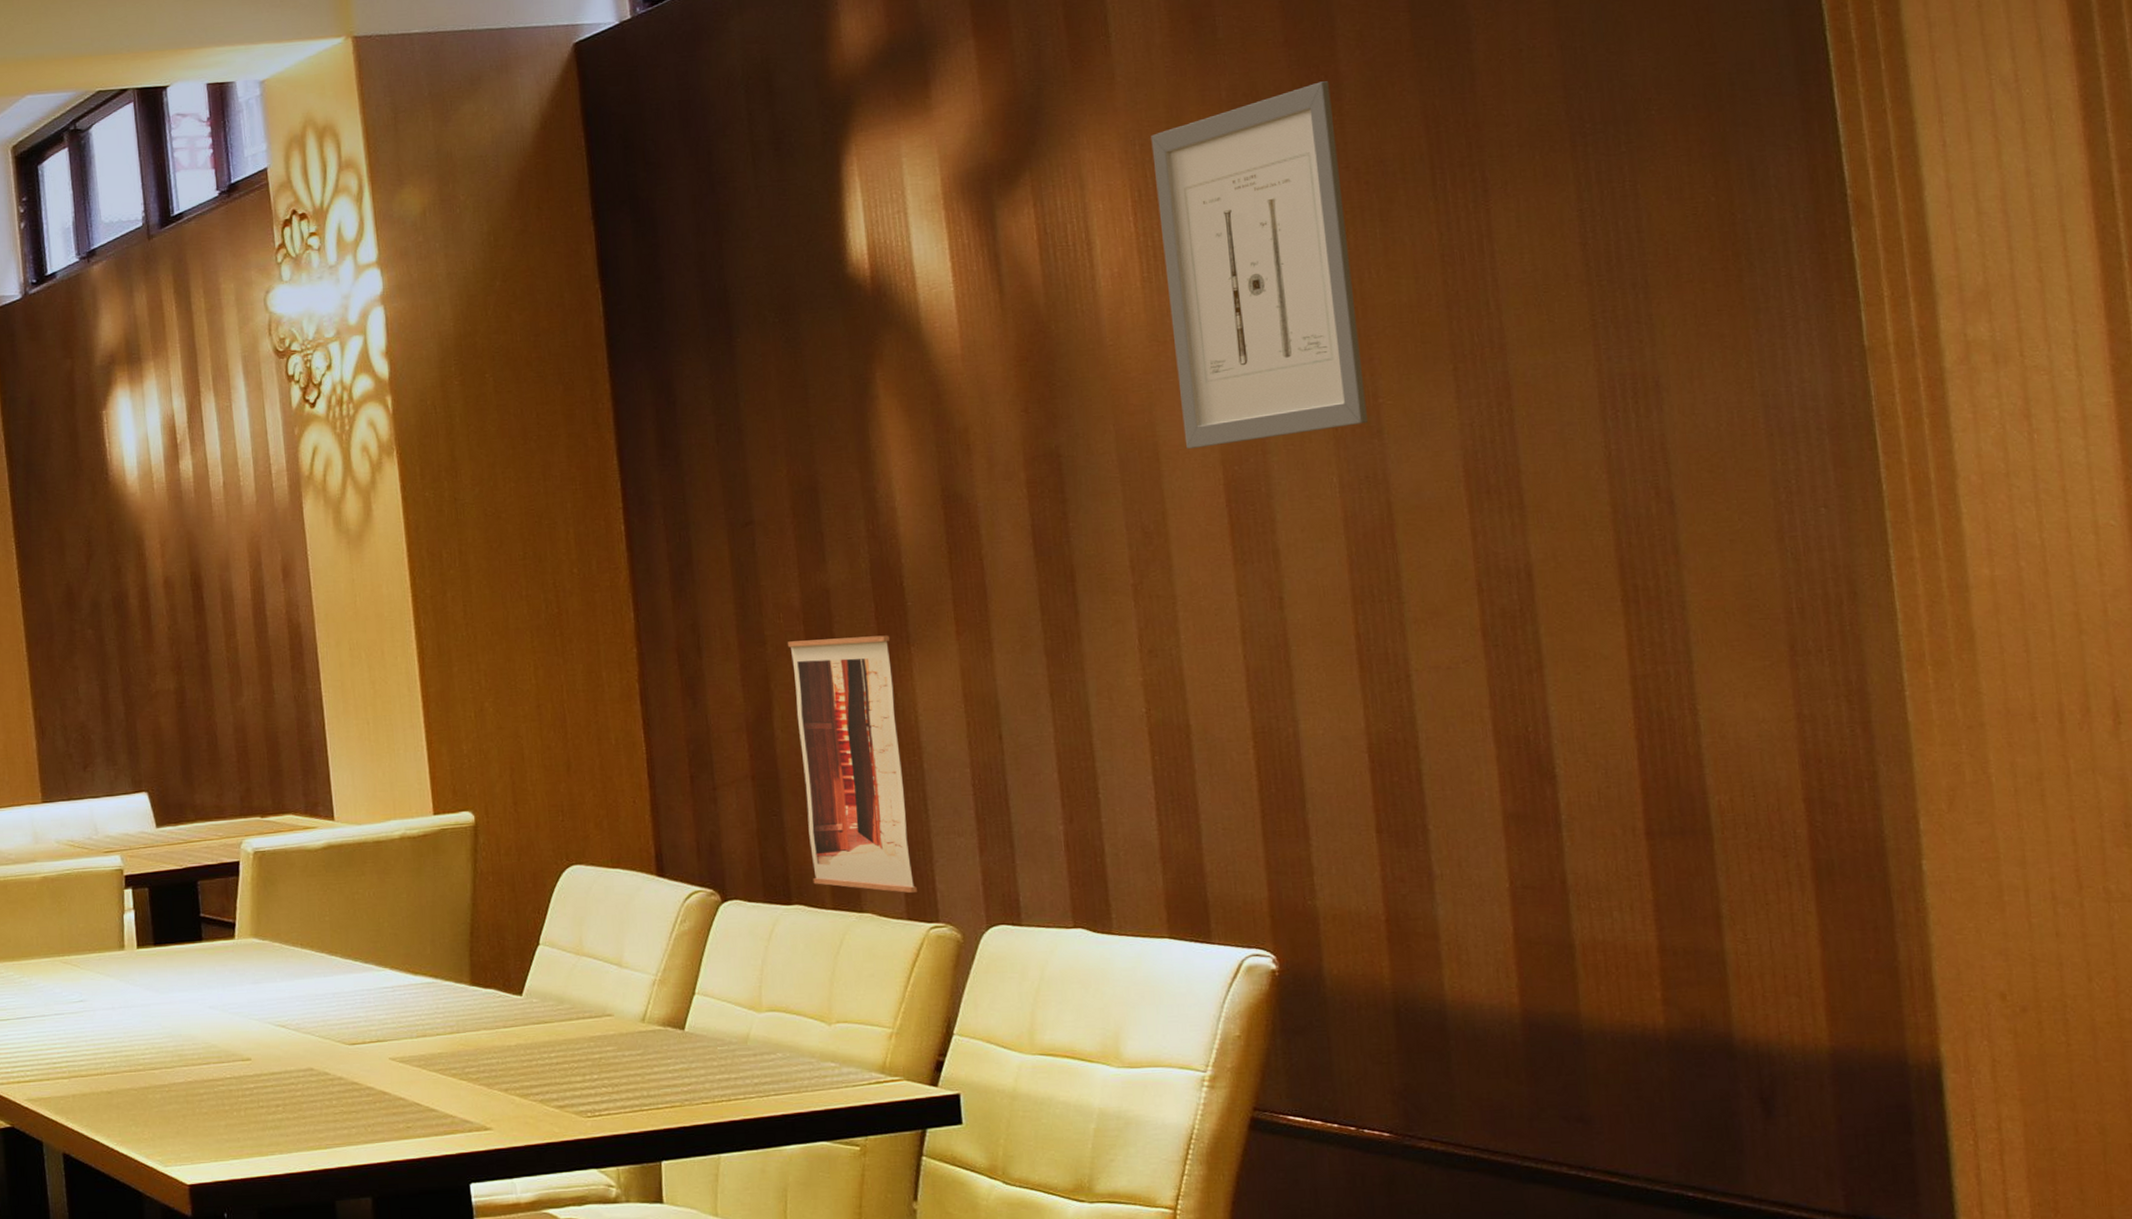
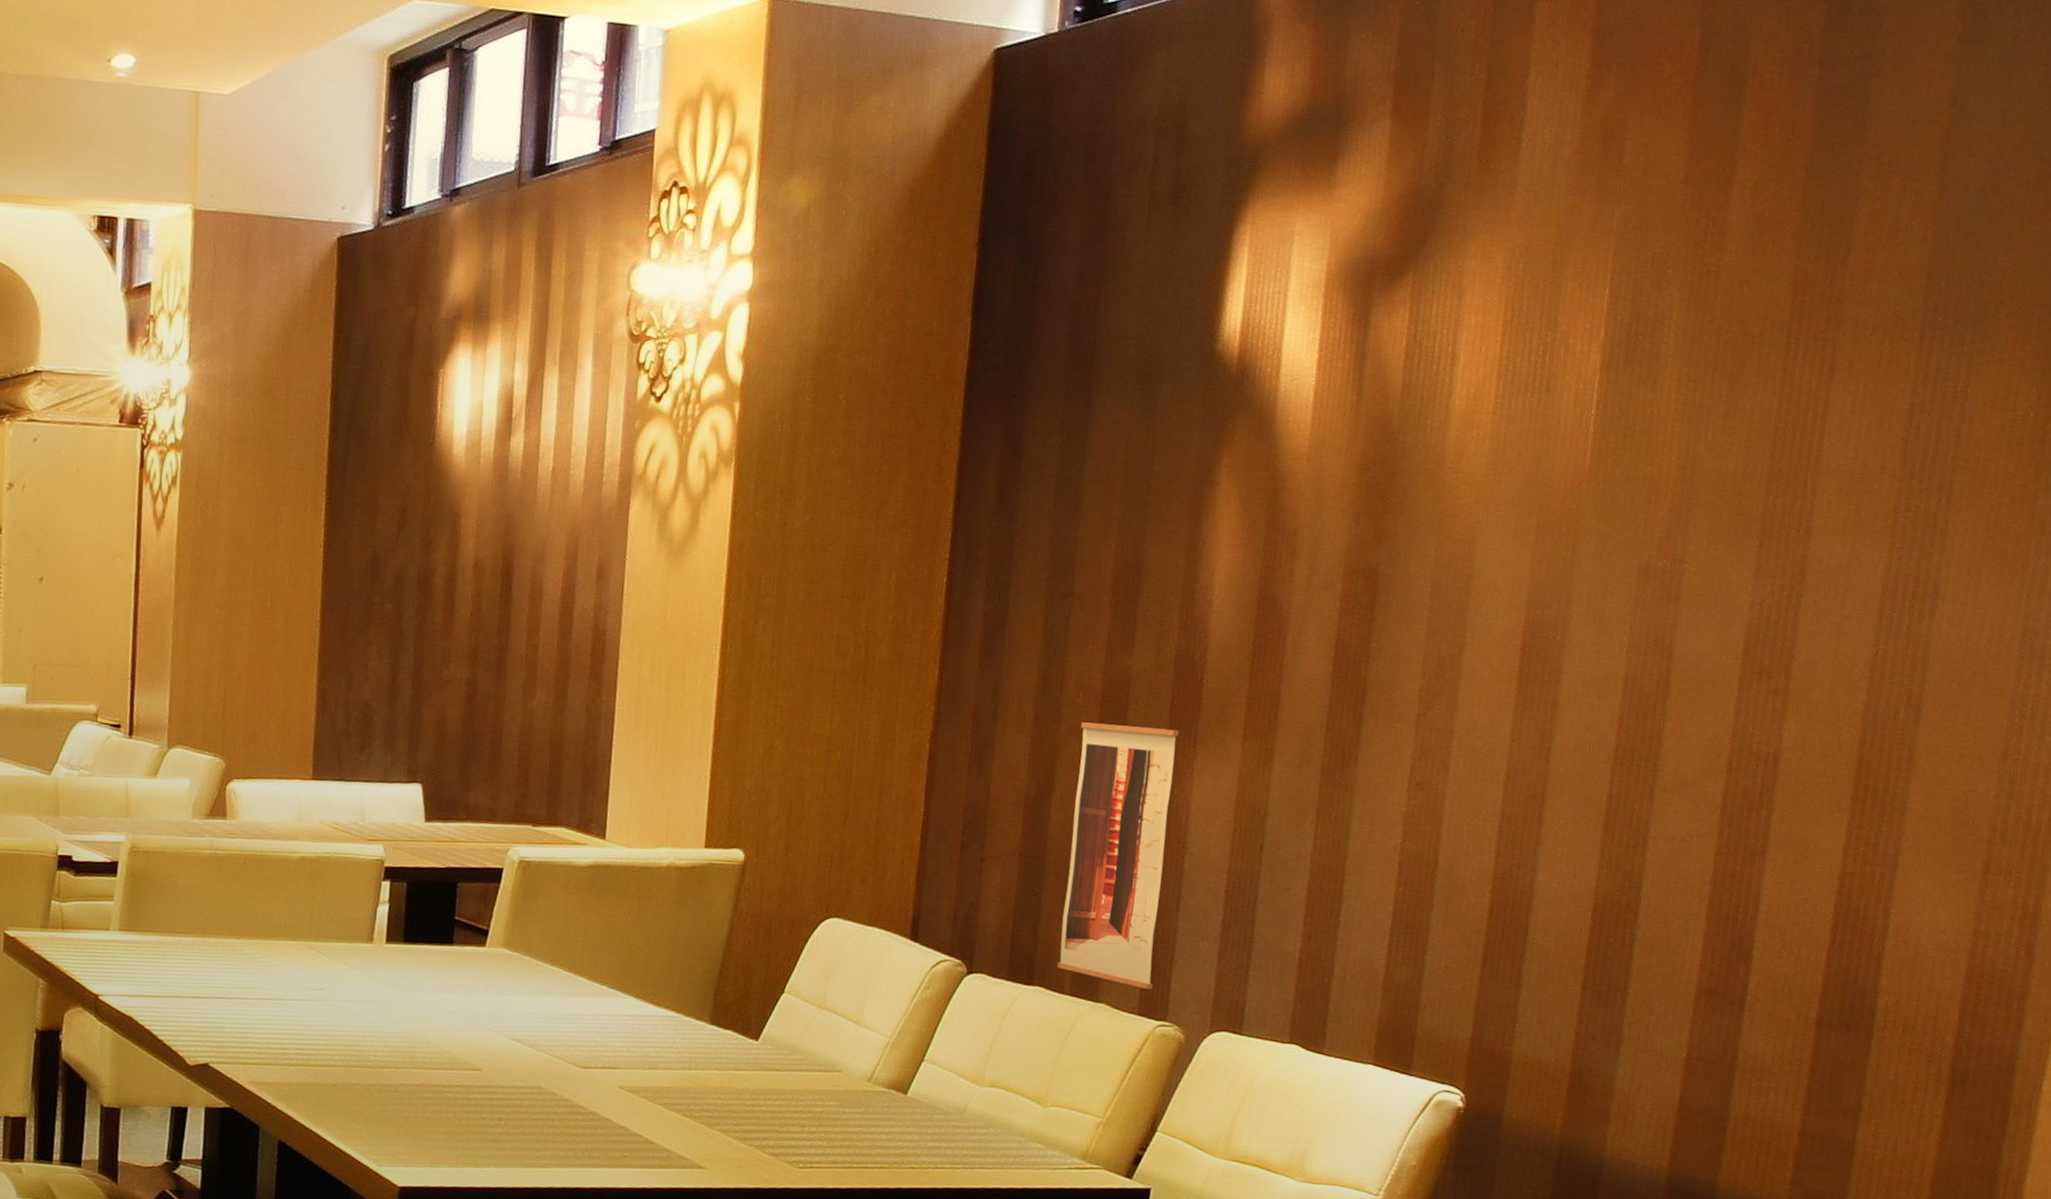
wall art: present [1151,81,1368,450] -> none [1497,227,1716,587]

